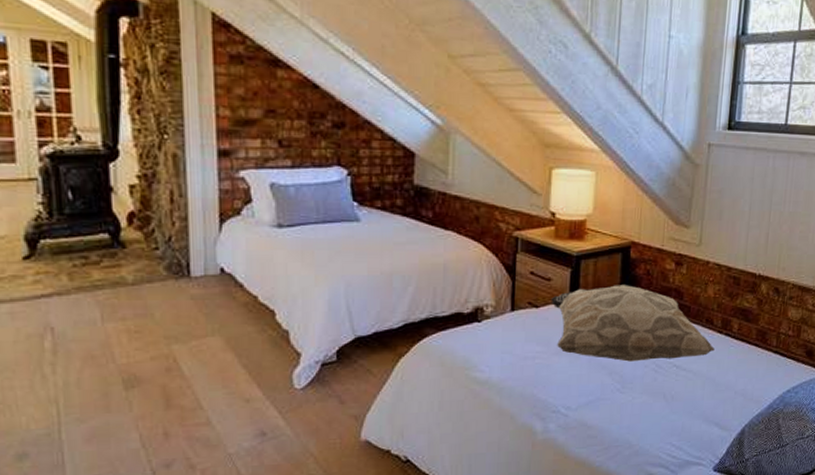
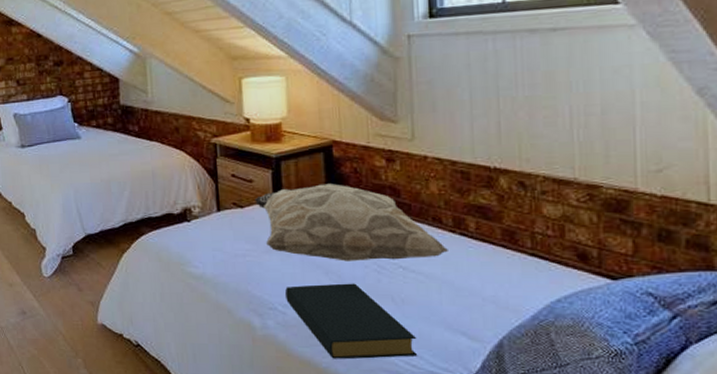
hardback book: none [570,383,680,457] -> present [285,283,418,360]

